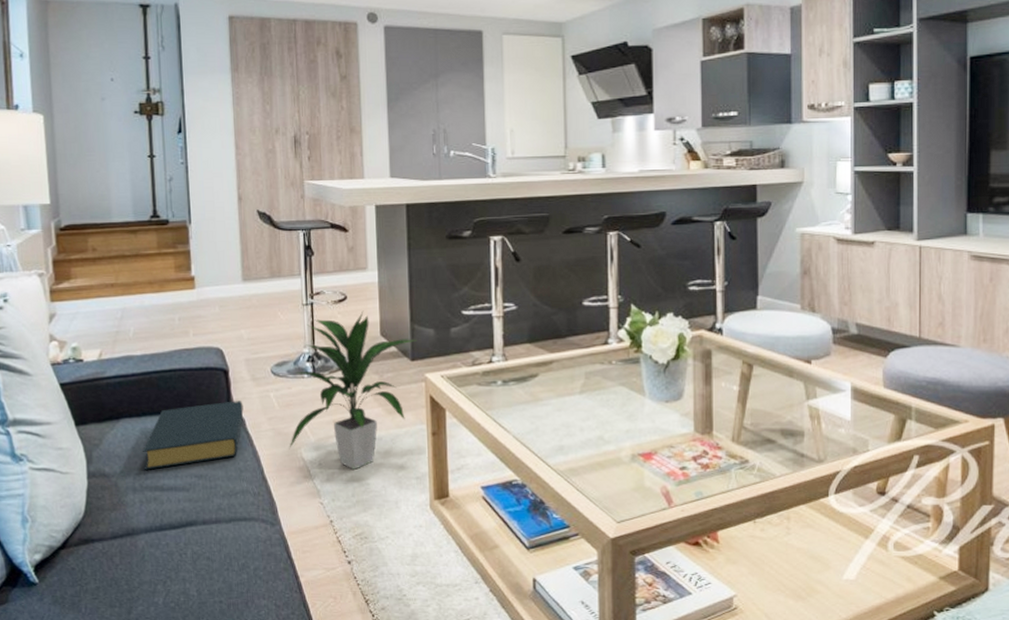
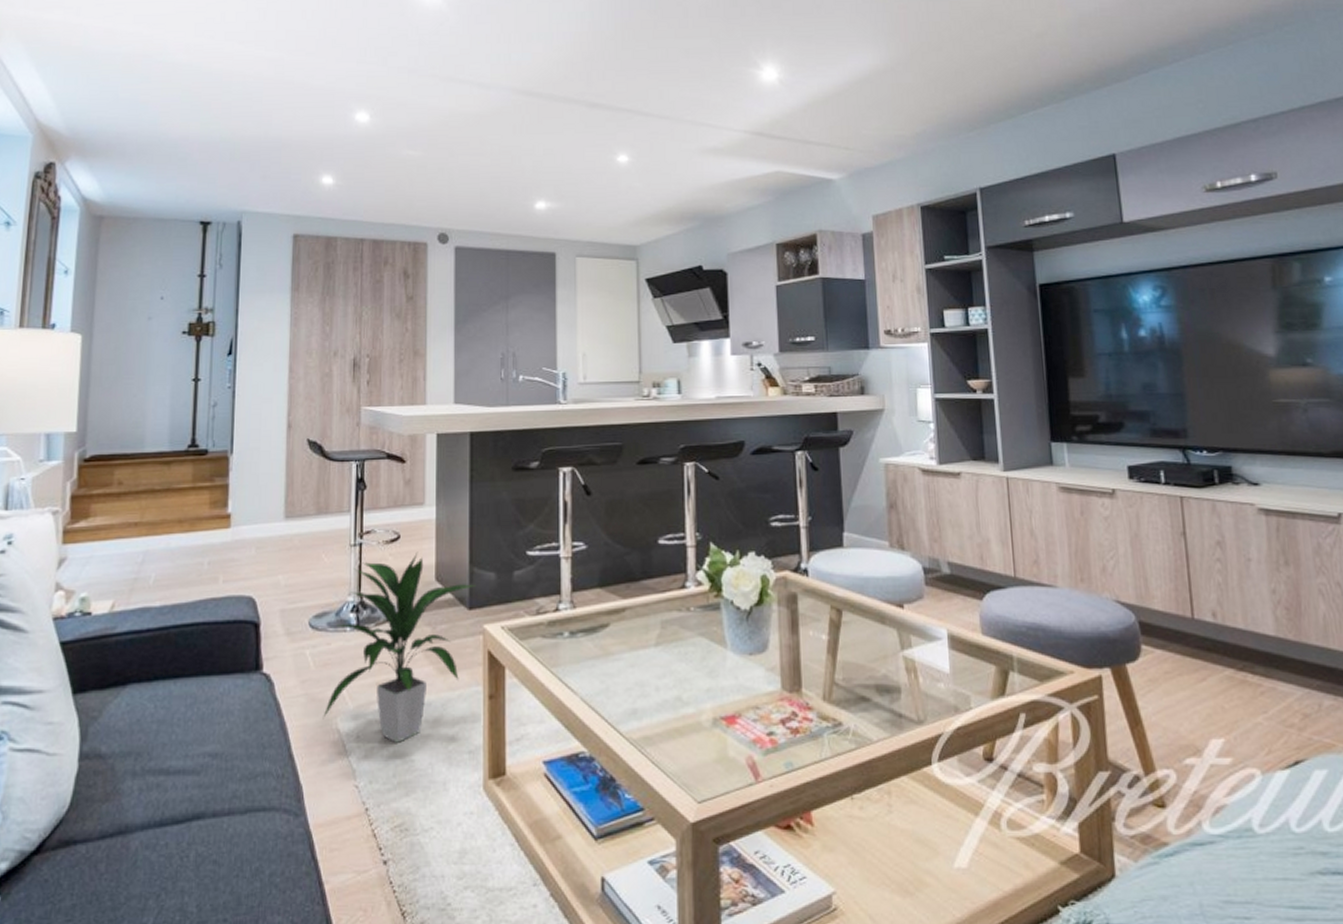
hardback book: present [143,401,244,470] -> none [148,660,274,748]

